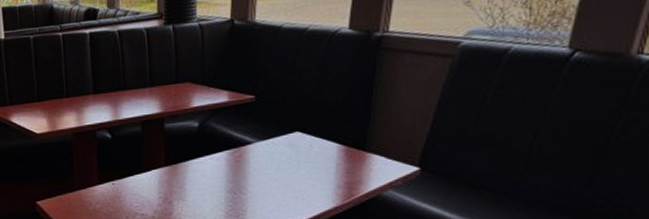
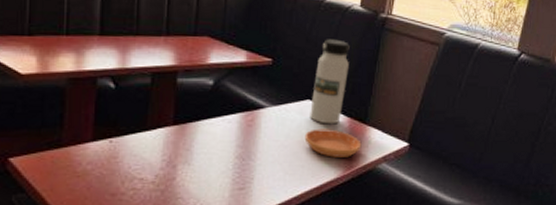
saucer: none [296,158,362,187] -> present [304,129,362,157]
water bottle: none [300,67,341,155] -> present [310,39,350,125]

